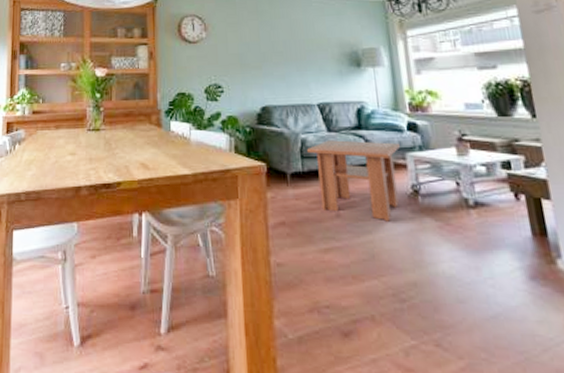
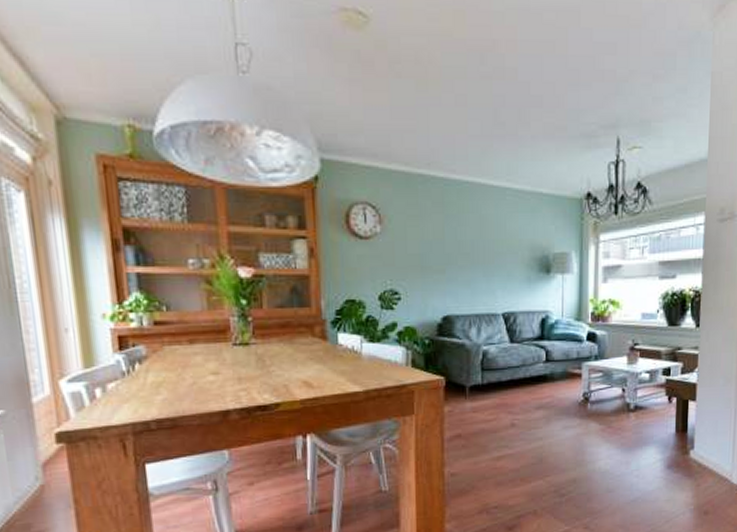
coffee table: present [307,140,401,222] -> none [488,351,579,428]

